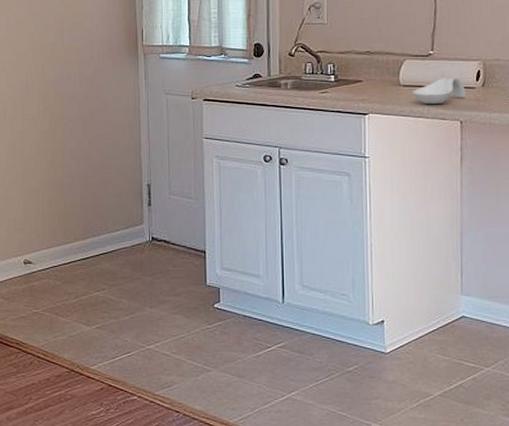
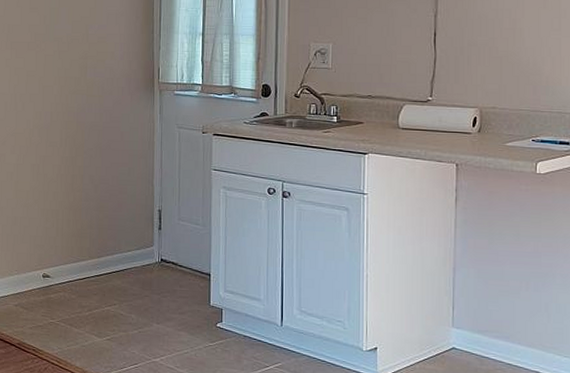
spoon rest: present [413,77,466,105] -> none [411,122,462,148]

